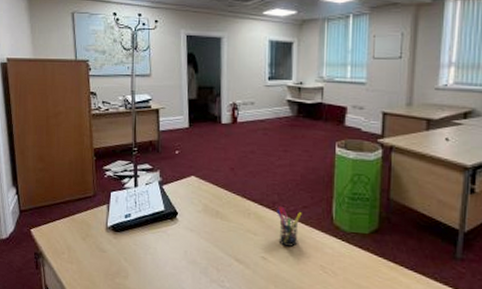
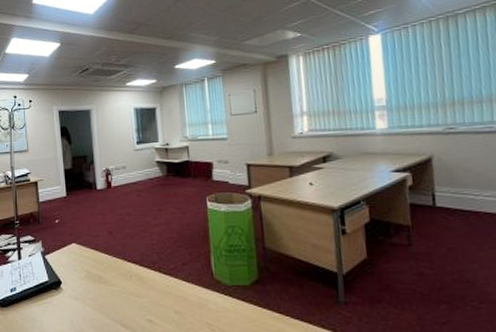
pen holder: present [277,207,302,247] -> none [157,266,182,306]

